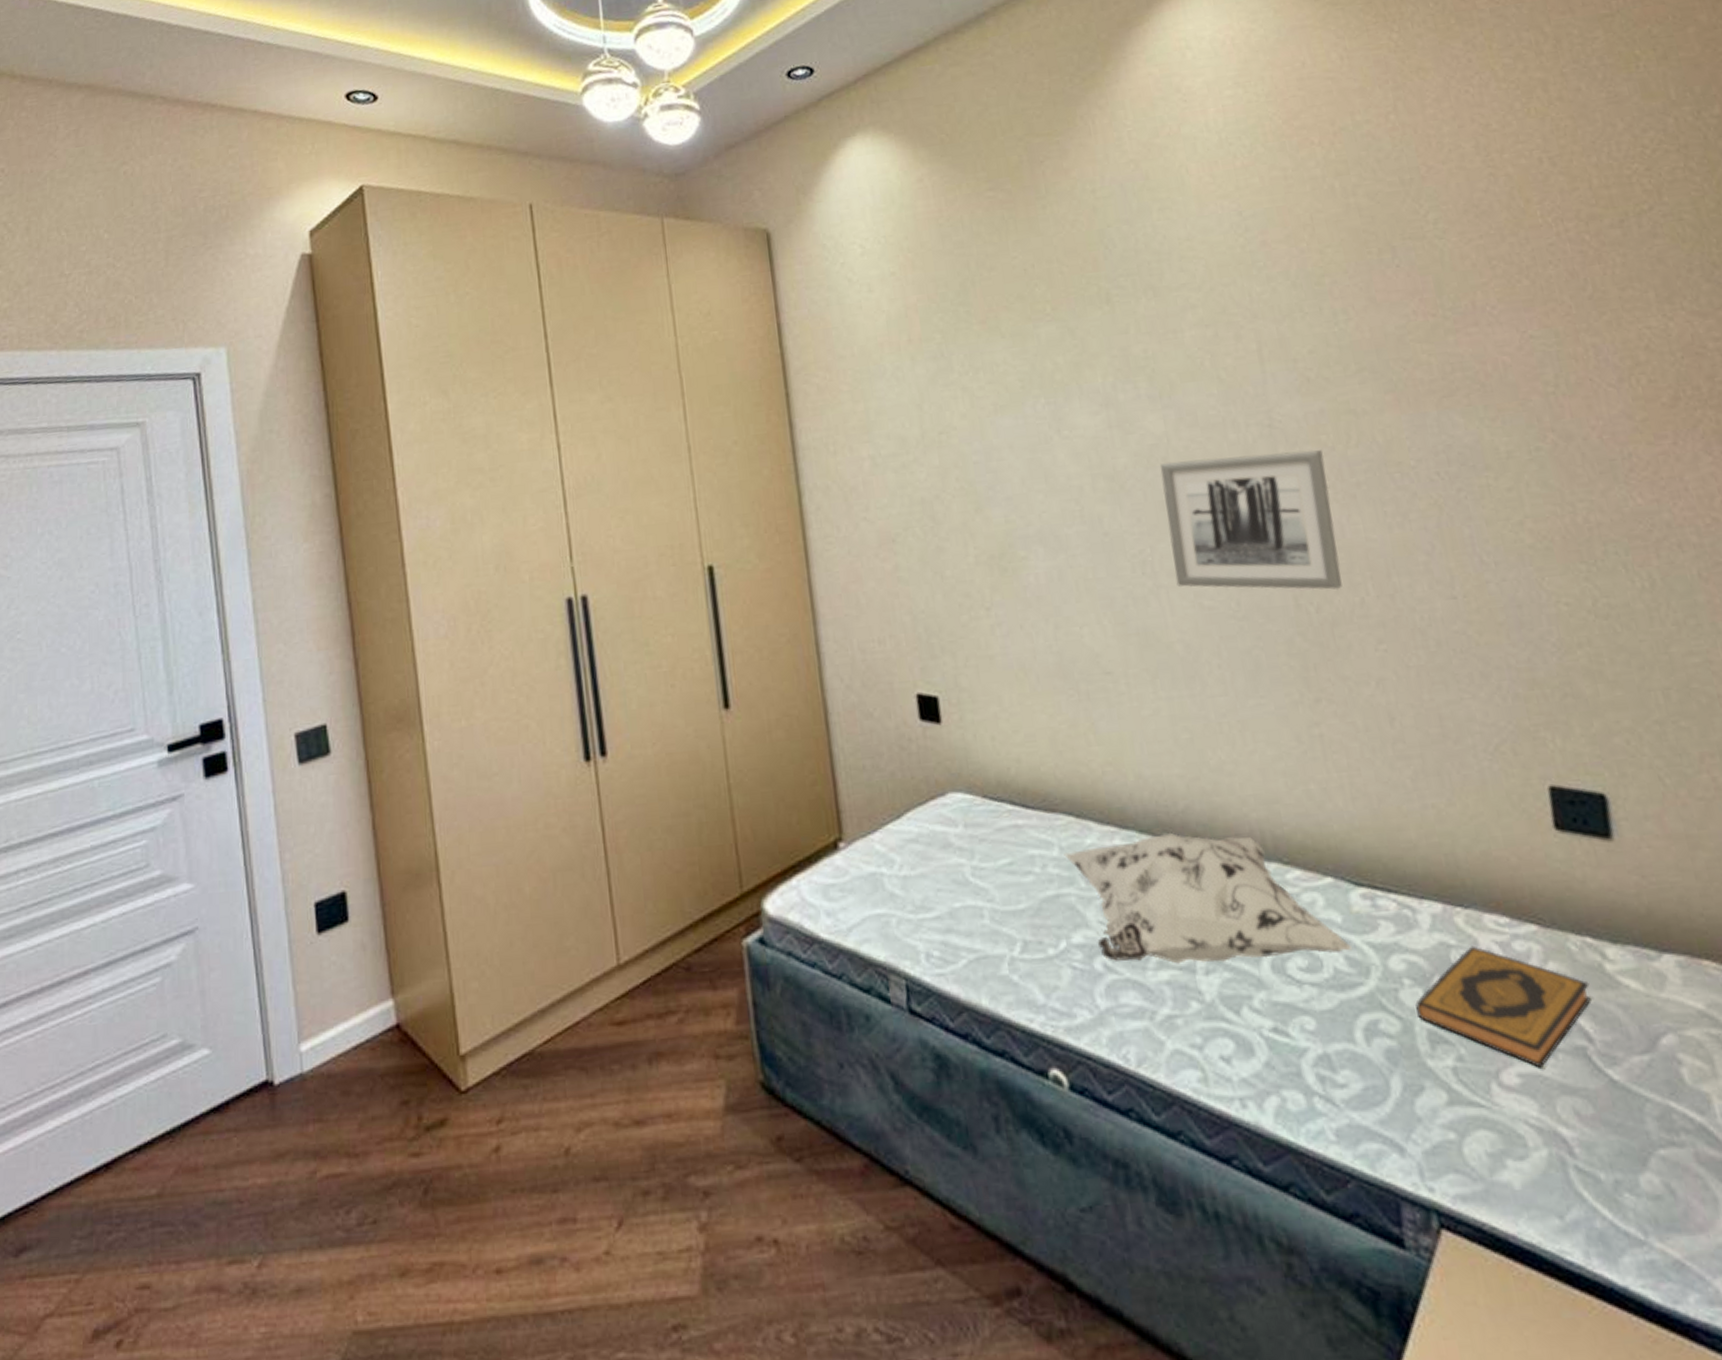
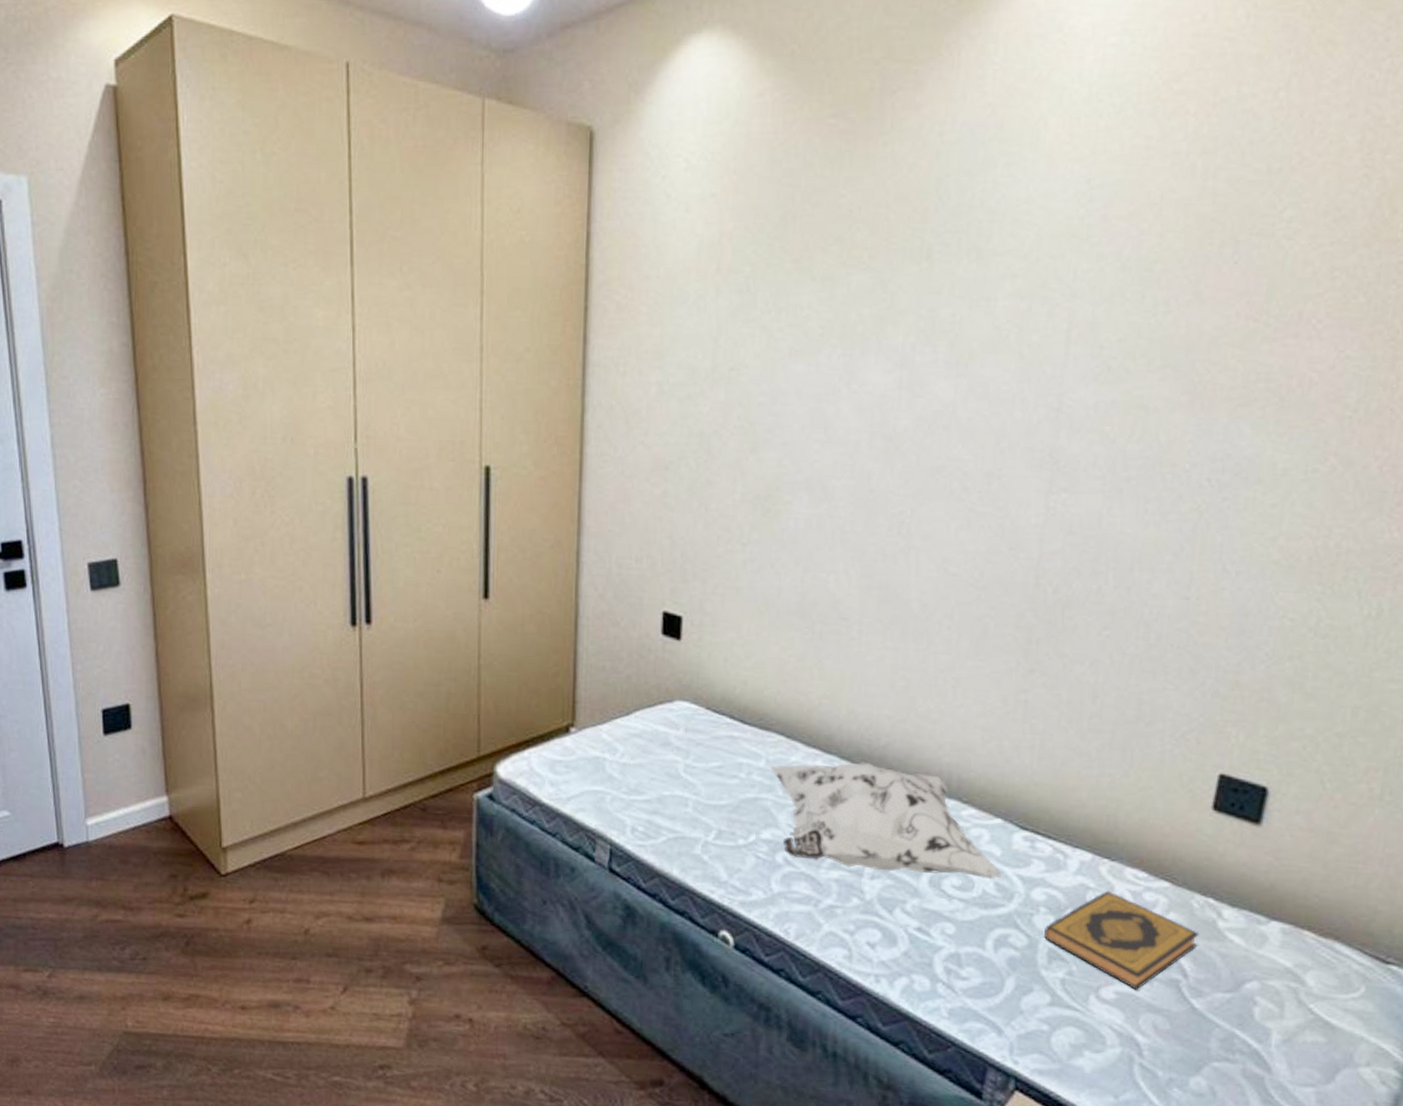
wall art: present [1160,450,1342,591] -> none [928,430,1103,576]

